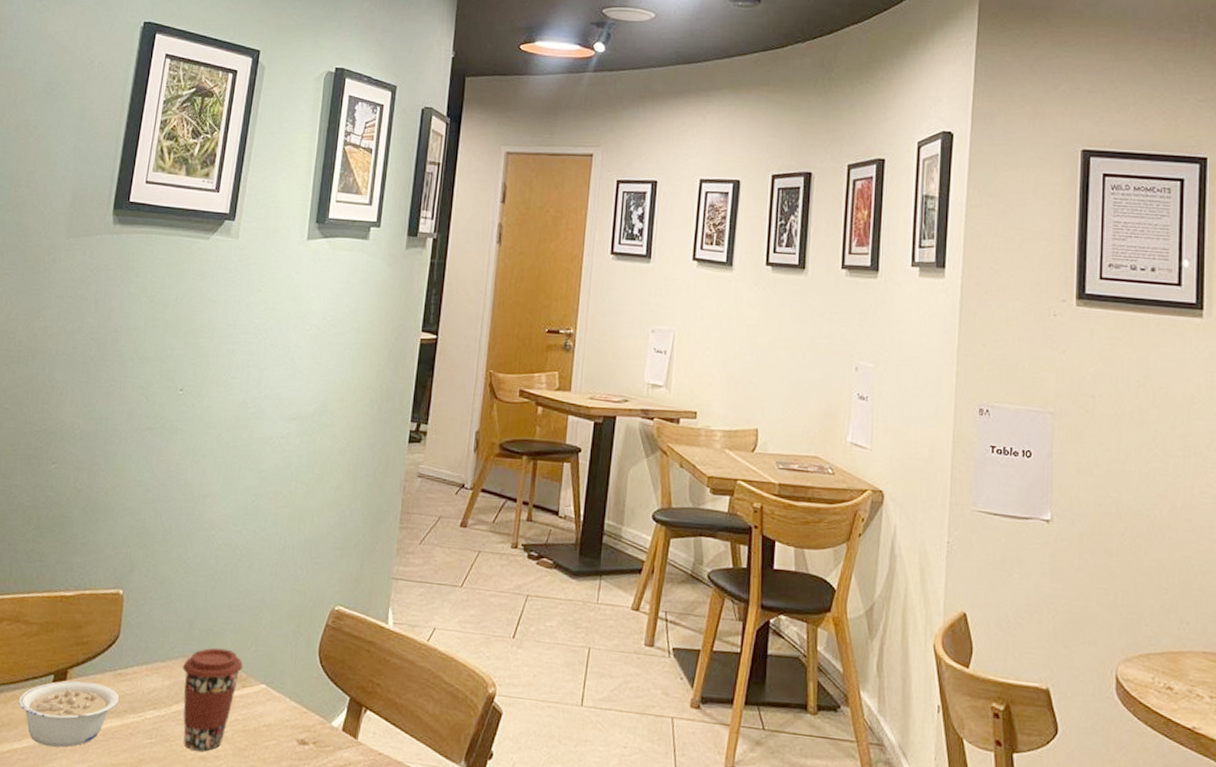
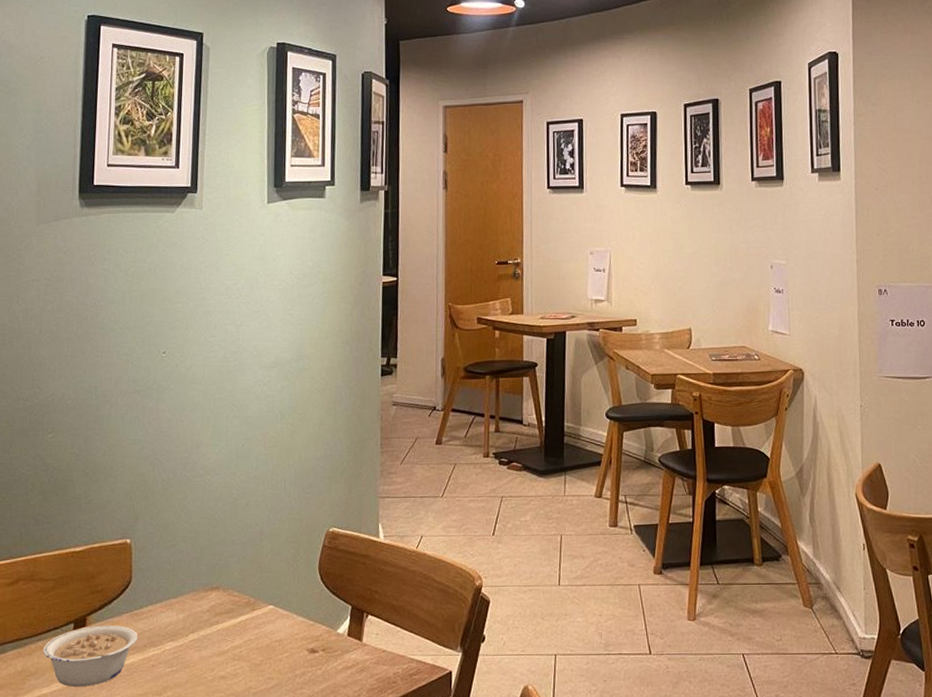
coffee cup: present [182,647,243,752] -> none [194,579,251,672]

